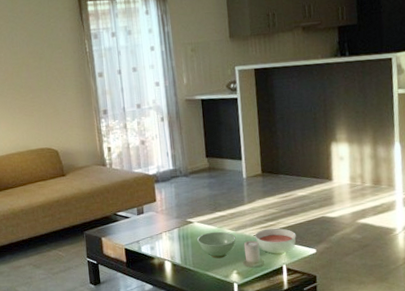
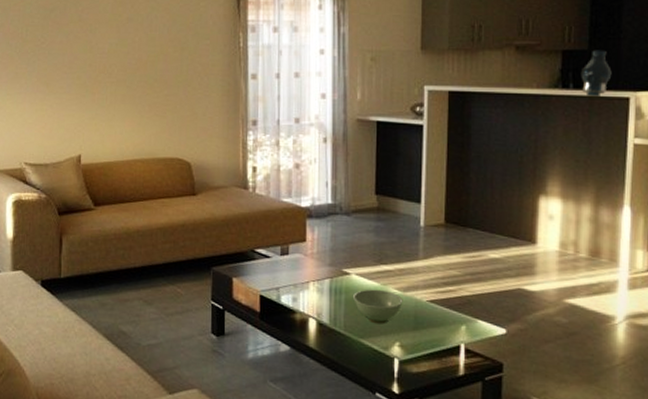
candle: present [242,240,264,269] -> none [407,307,436,344]
bowl: present [255,228,297,256] -> none [428,294,482,331]
vase: none [353,23,377,61] -> present [580,50,612,98]

